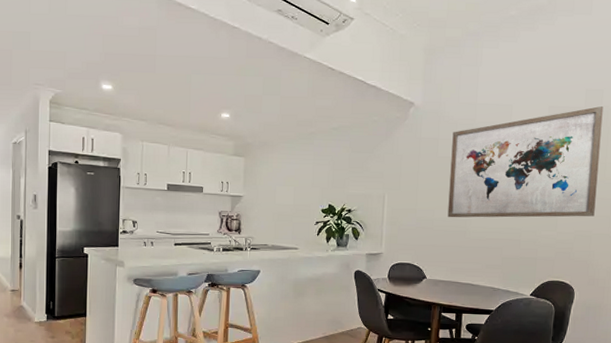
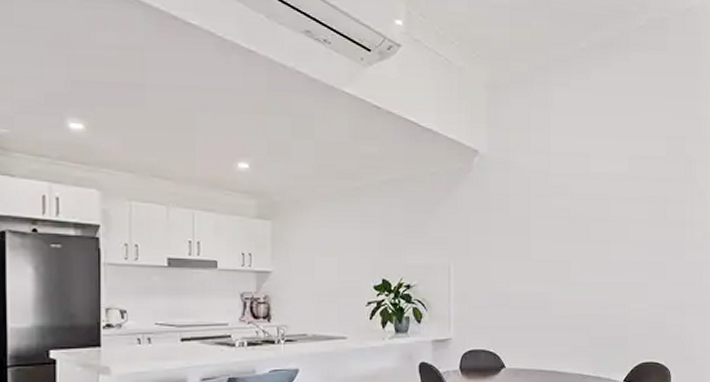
wall art: present [447,106,603,218] -> none [525,156,686,291]

